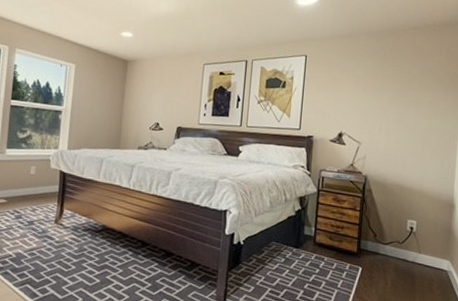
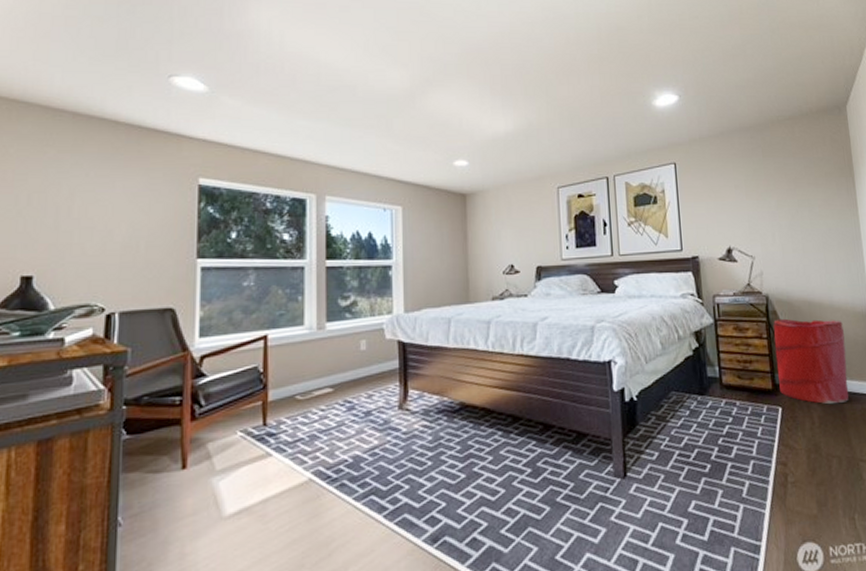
laundry hamper: none [363,196,427,272] -> present [773,318,849,405]

